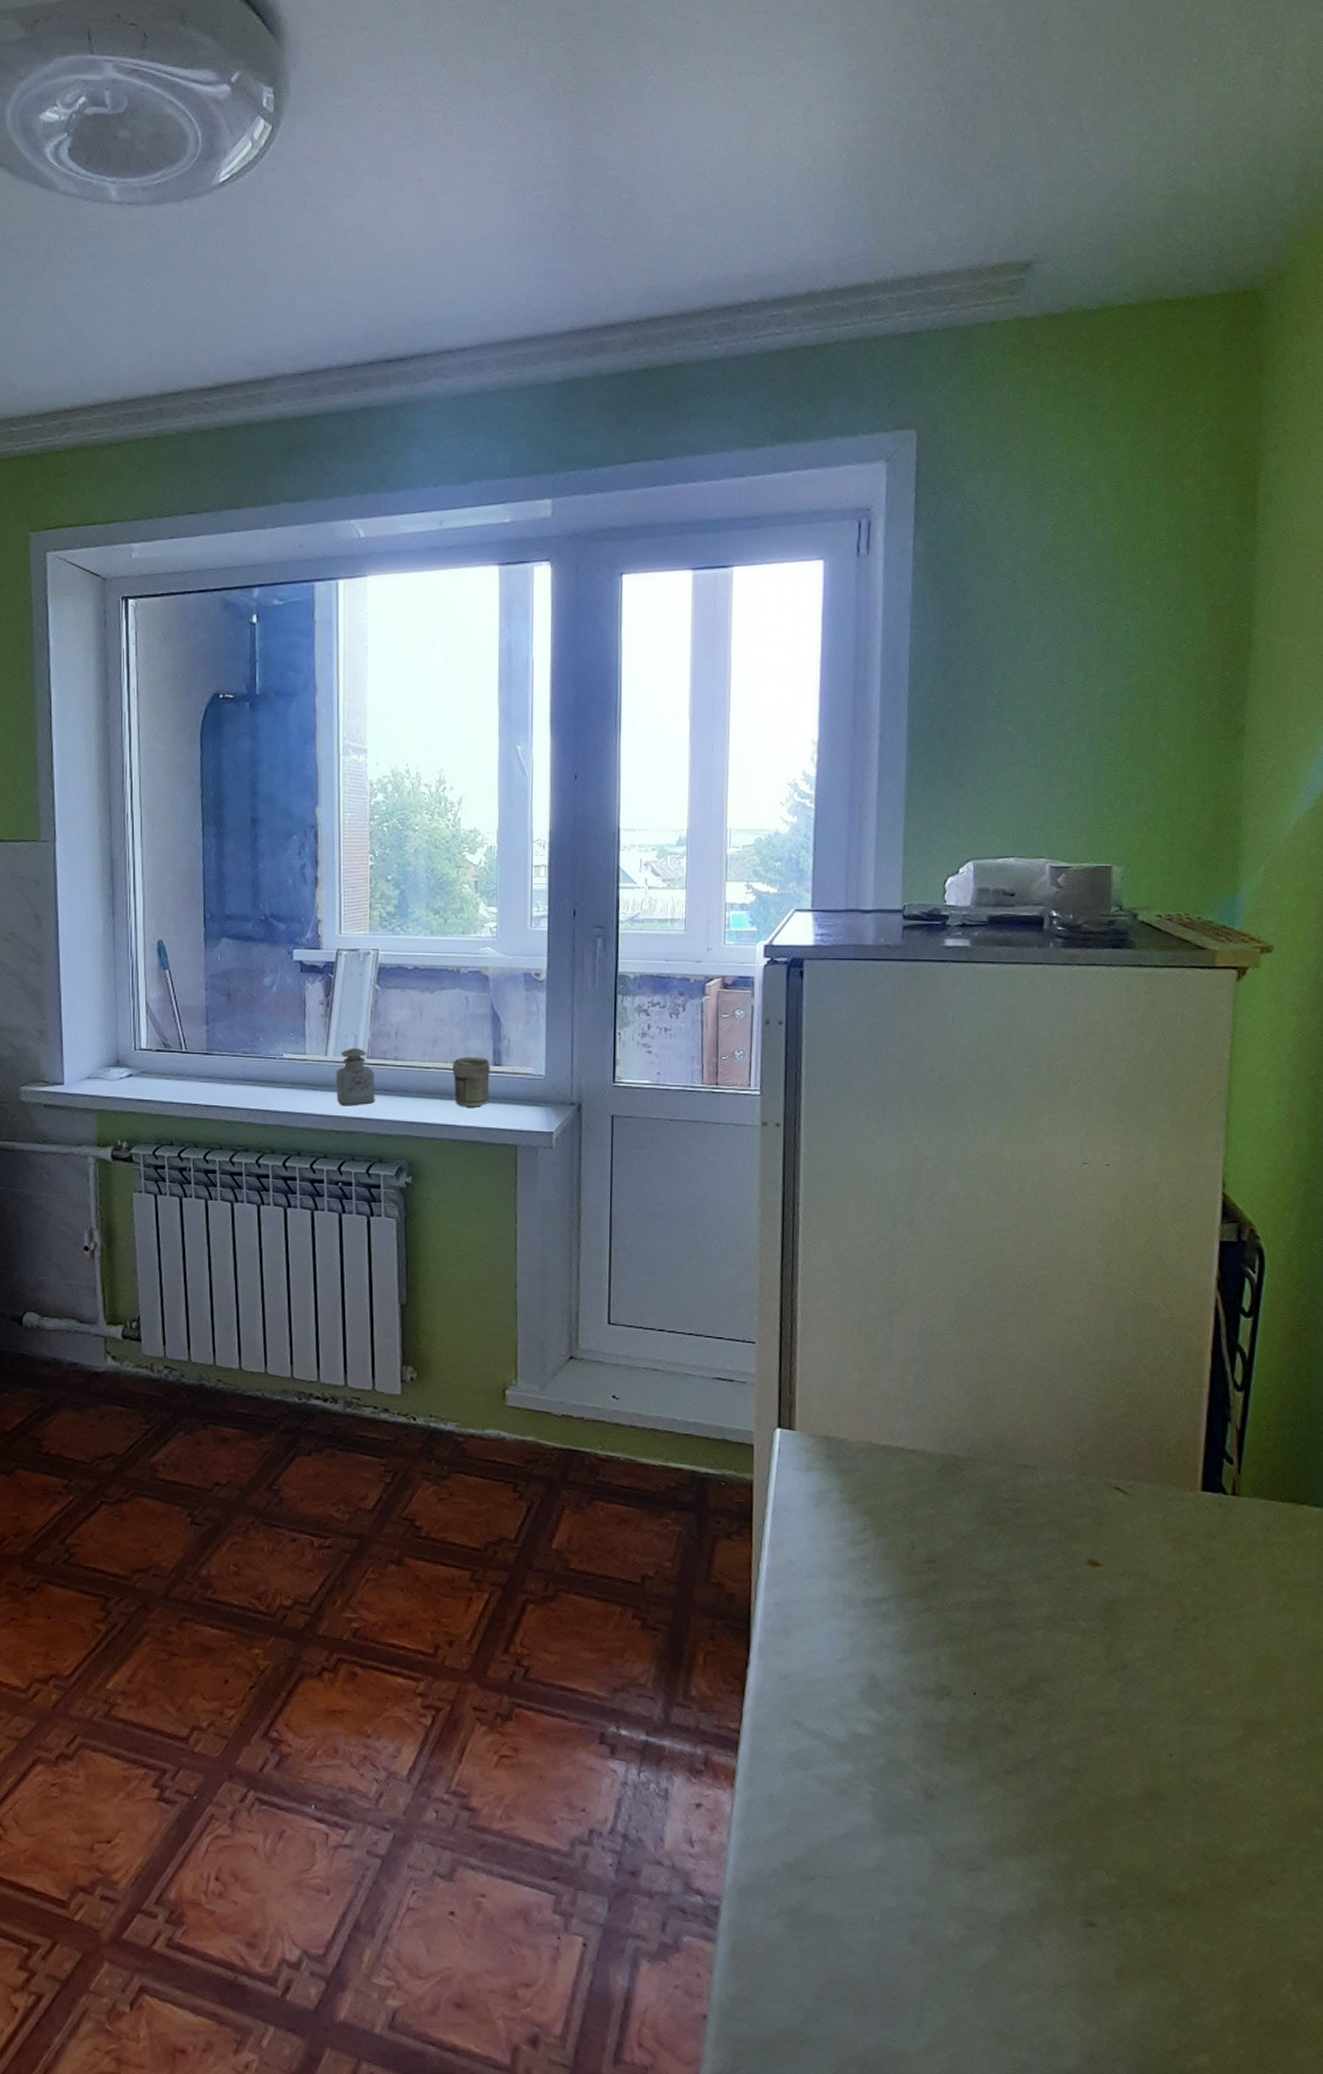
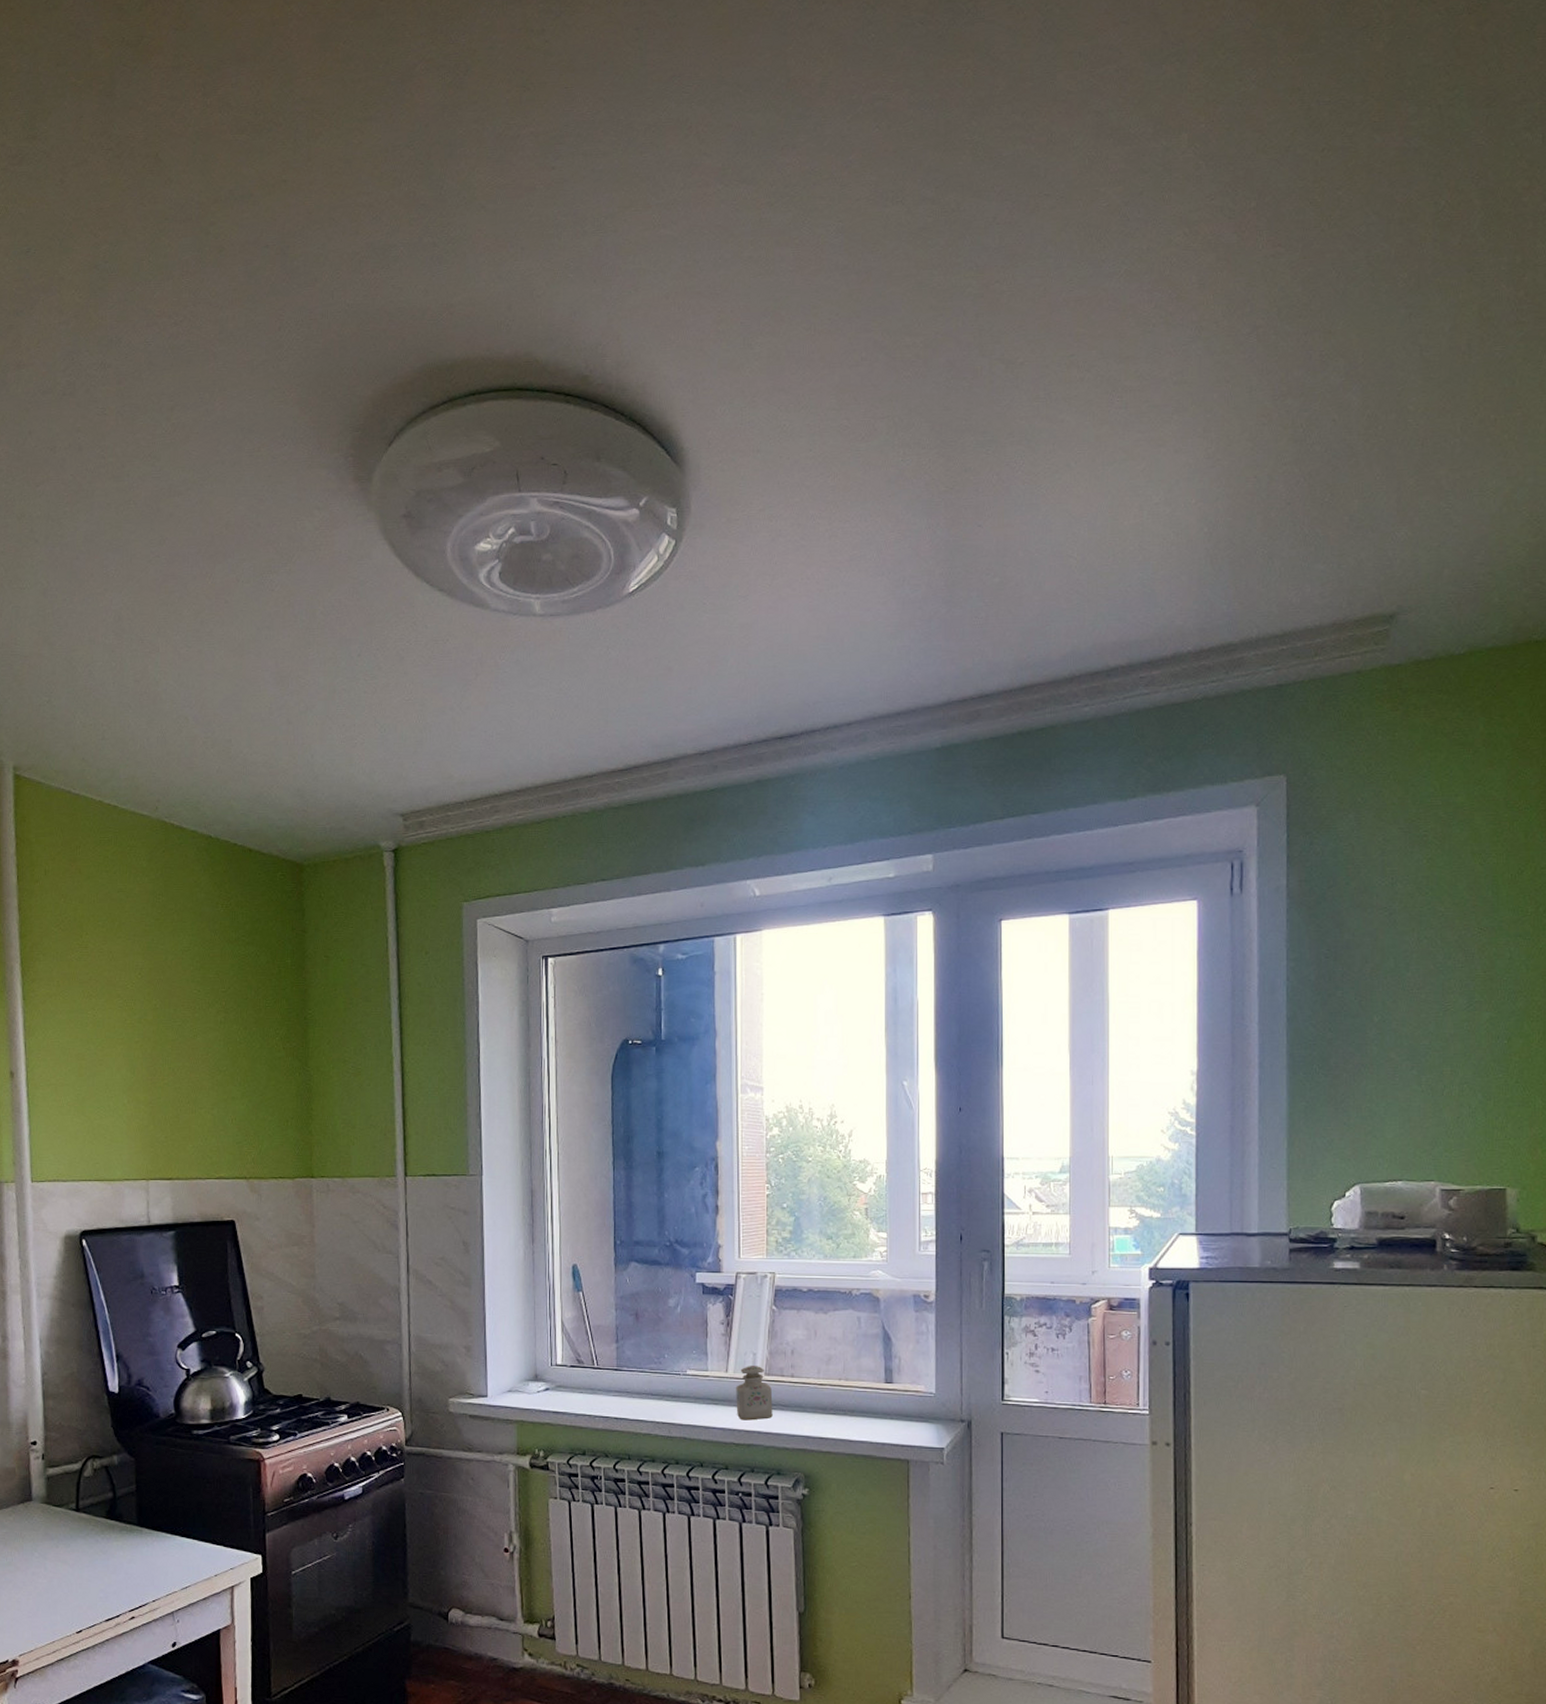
jar: present [452,1056,490,1107] -> none [846,1374,882,1423]

